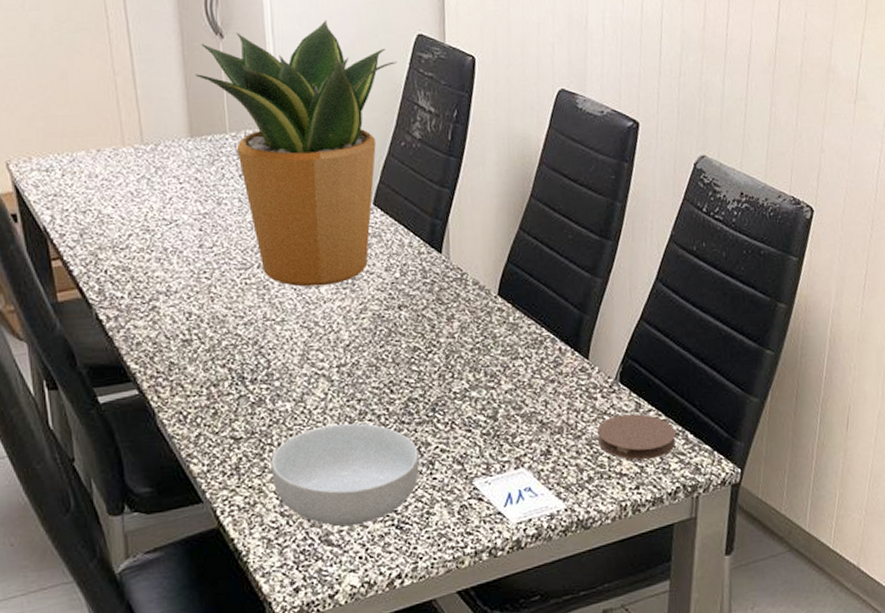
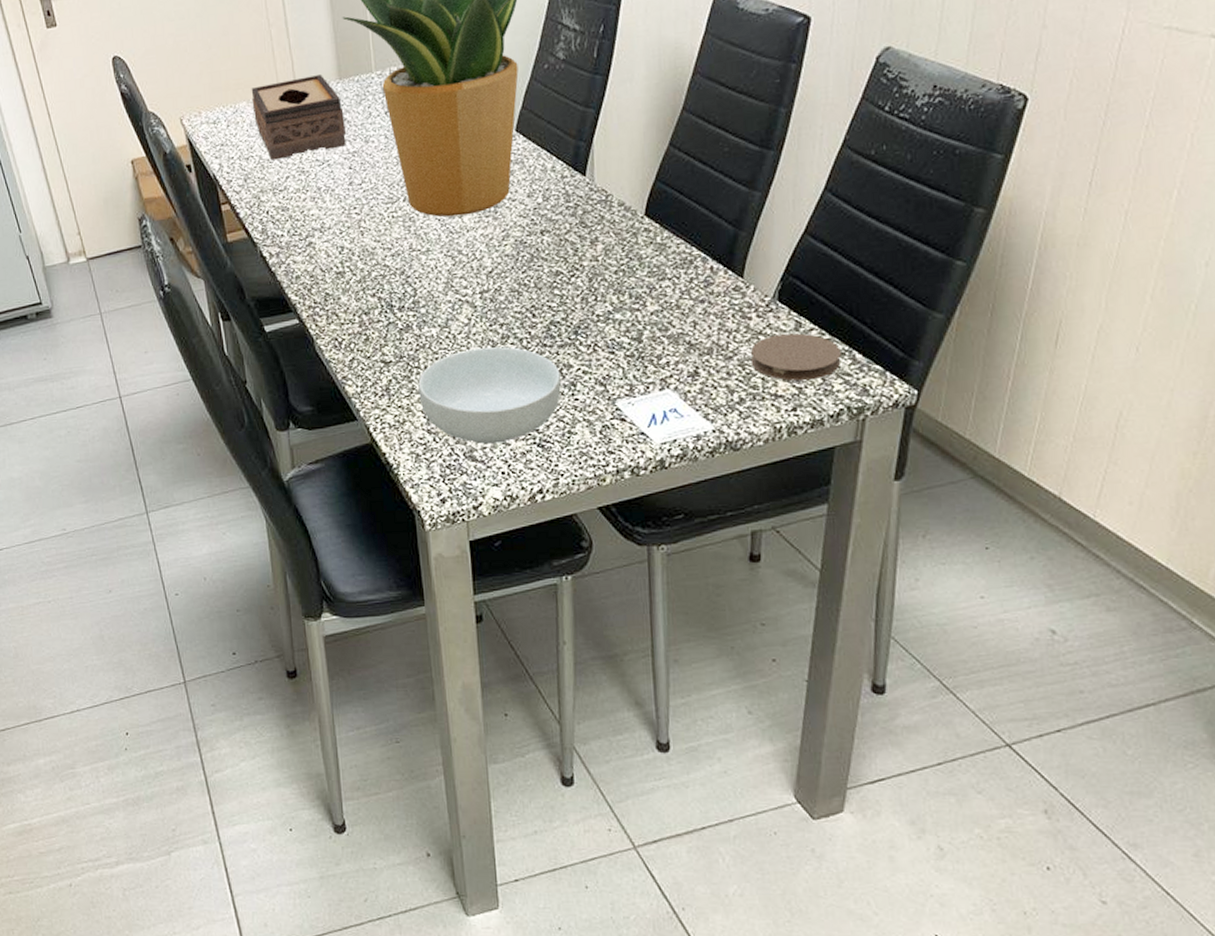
tissue box: none [91,130,197,216] -> present [251,75,346,161]

